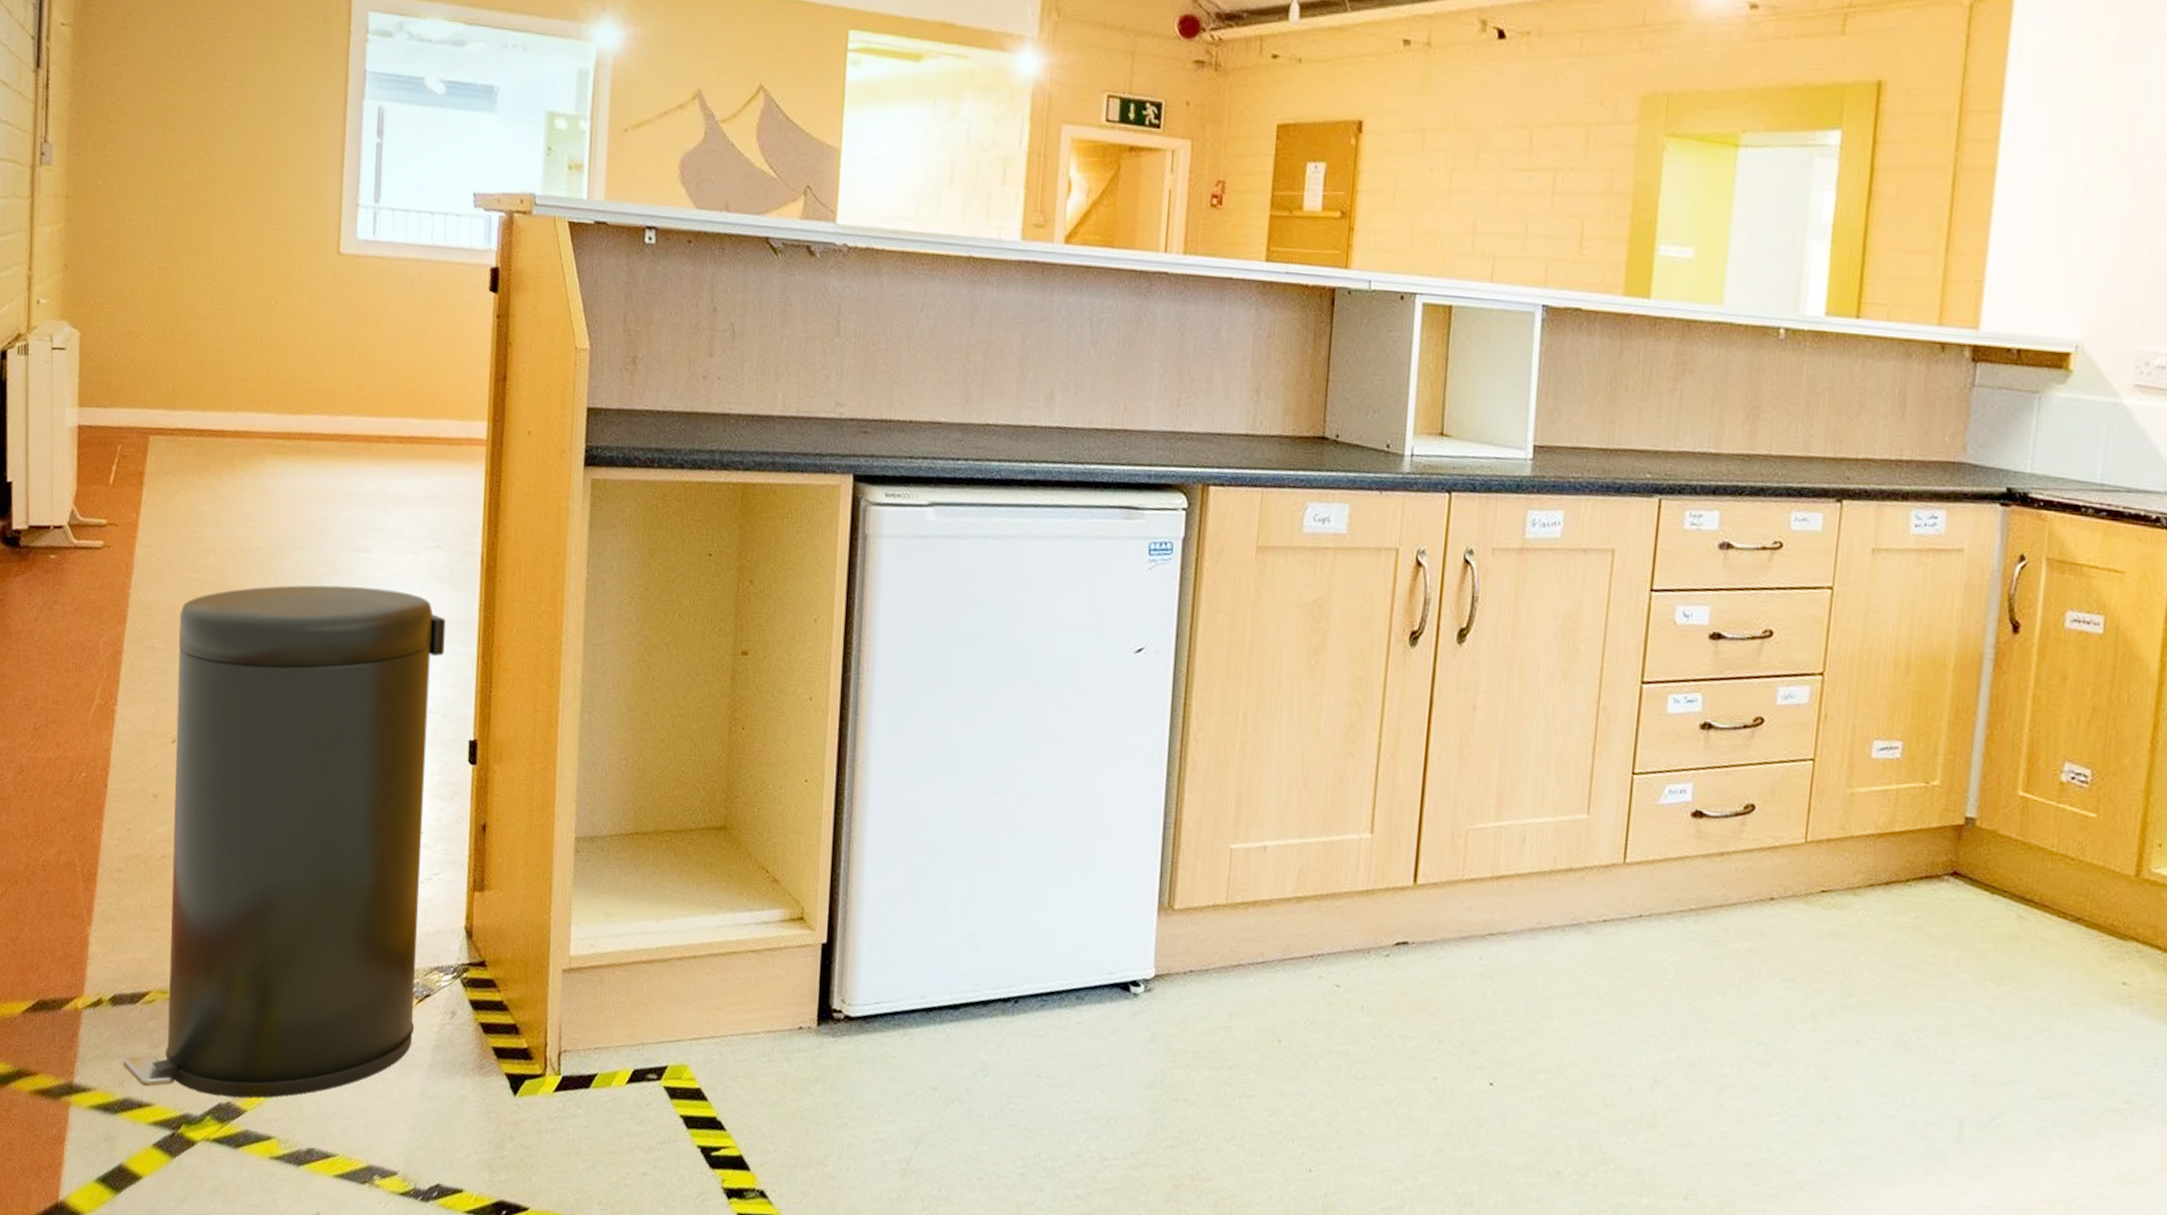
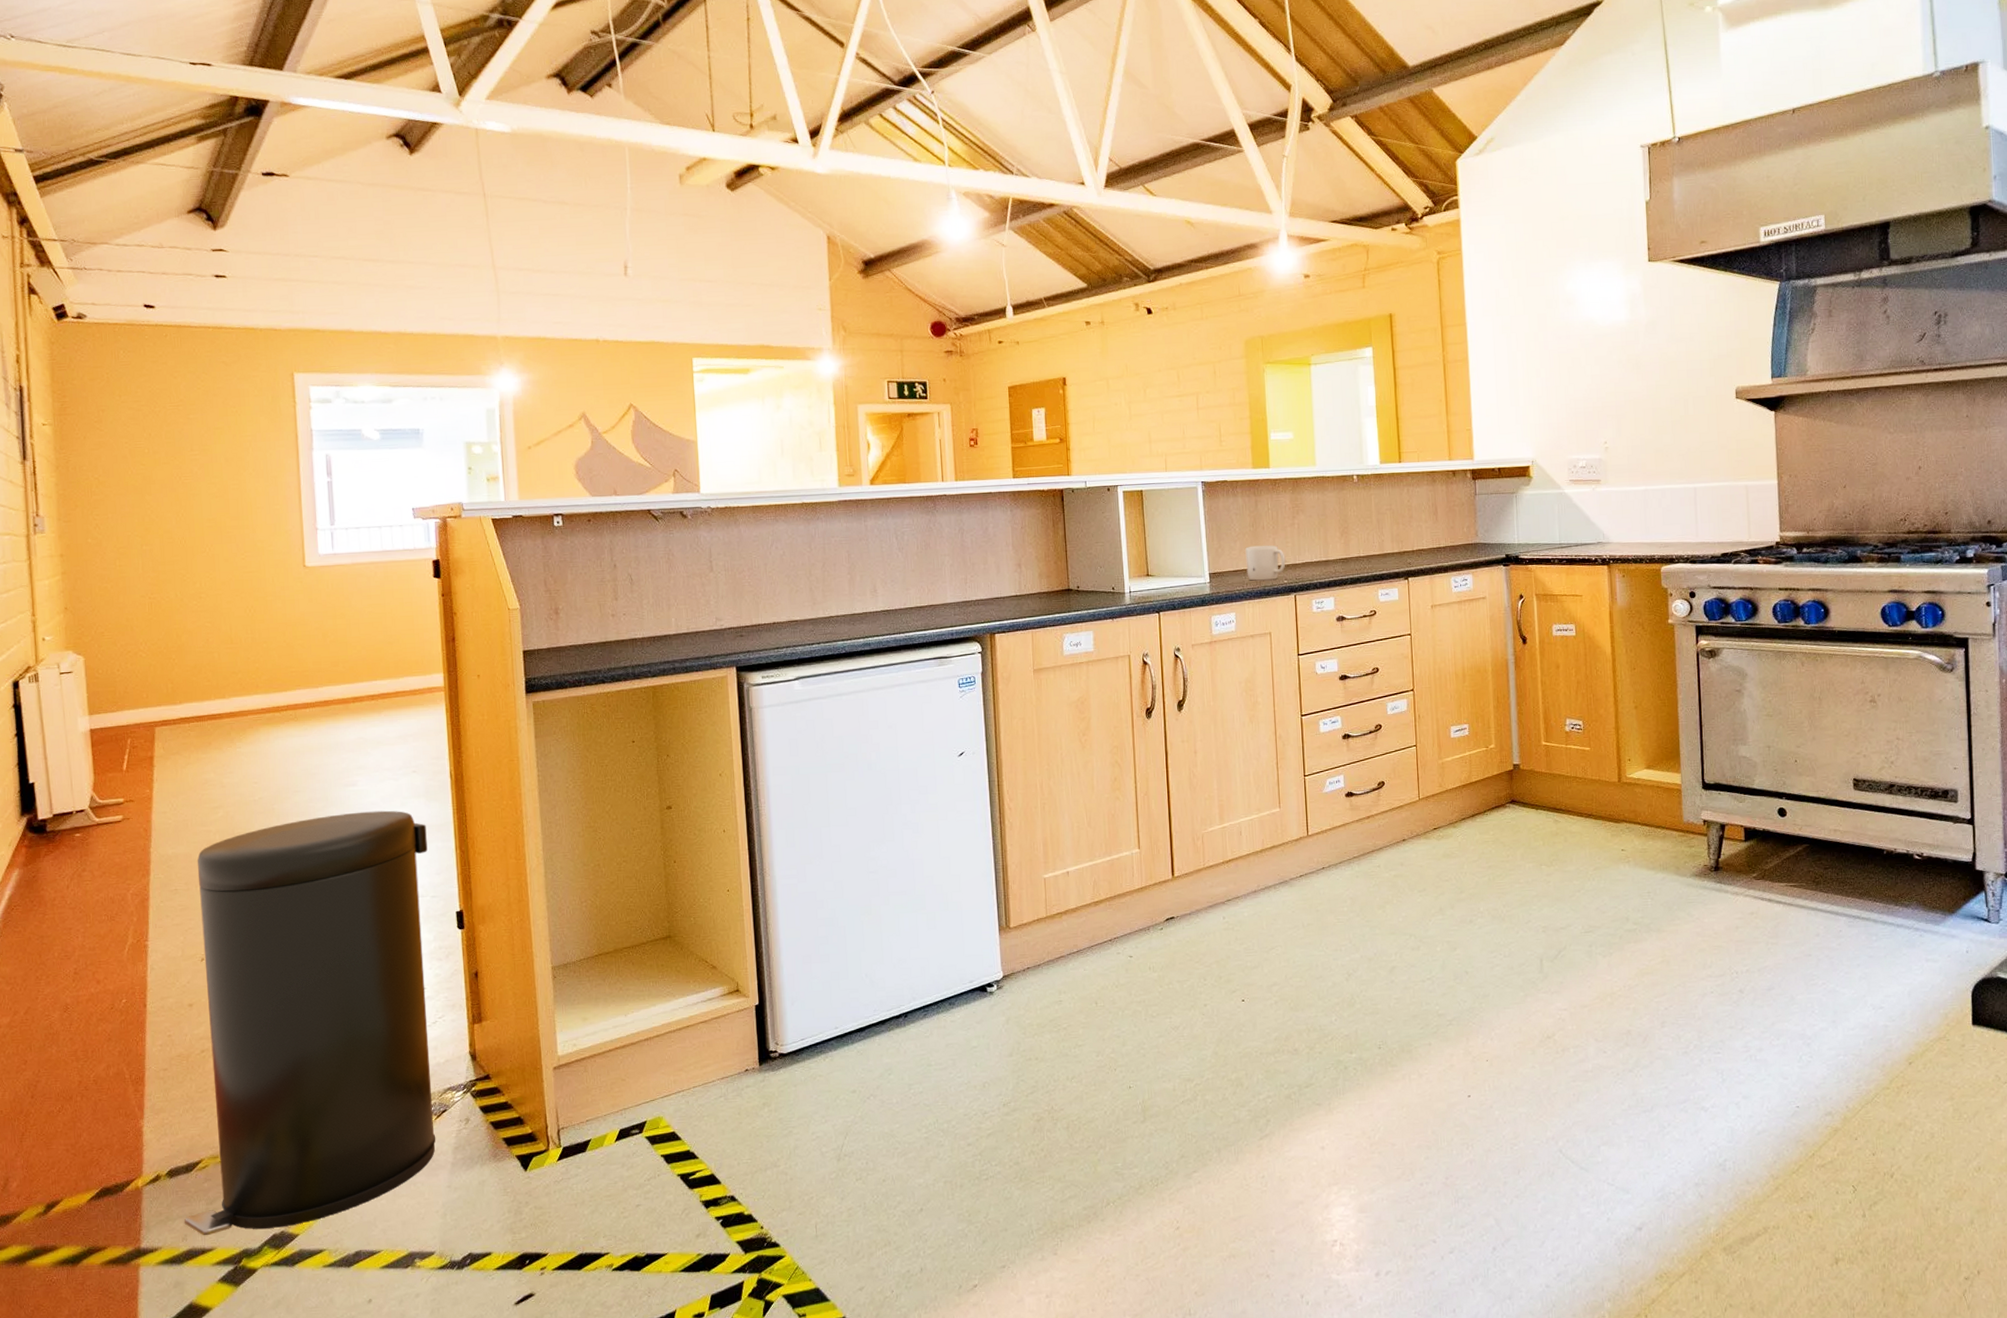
mug: none [1590,413,1654,471] -> present [1245,545,1286,581]

